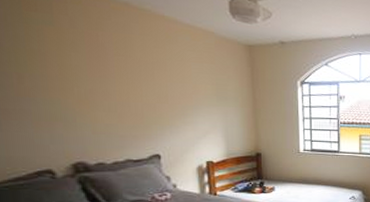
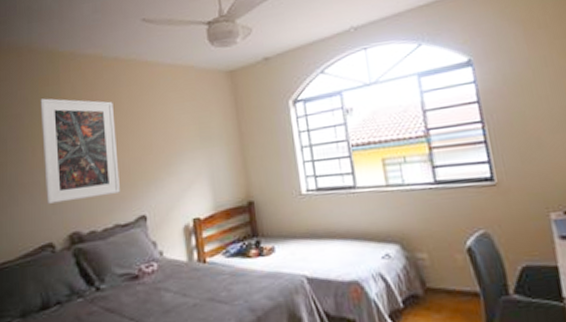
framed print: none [25,24,132,134] -> present [40,98,120,204]

